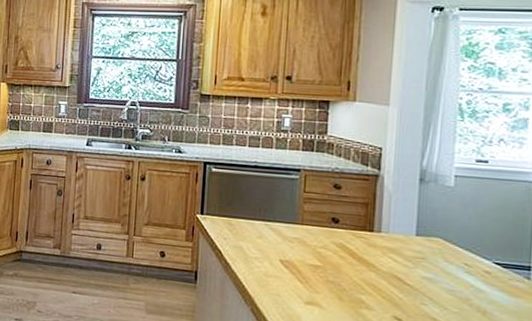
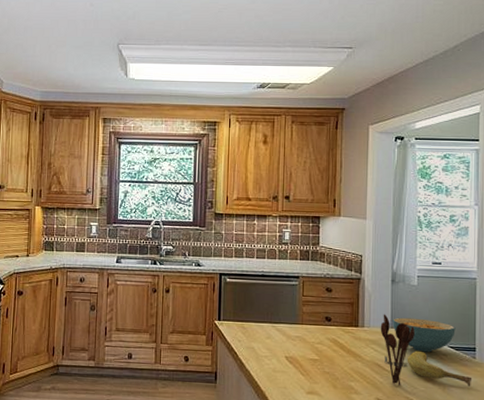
utensil holder: none [402,218,448,304] -> present [380,314,415,385]
cereal bowl: none [418,223,504,268] -> present [392,317,456,353]
fruit: none [435,264,525,313] -> present [407,350,473,386]

